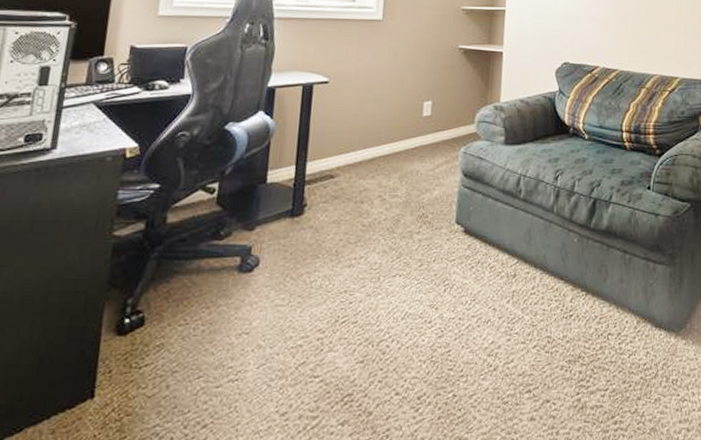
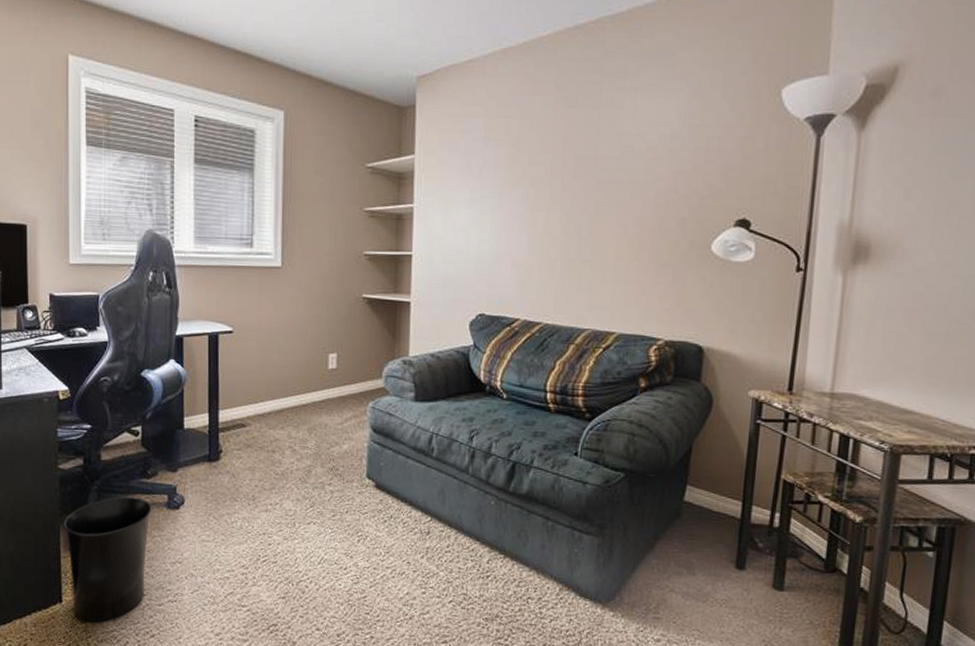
waste bin: none [106,262,221,420] -> present [64,496,152,623]

